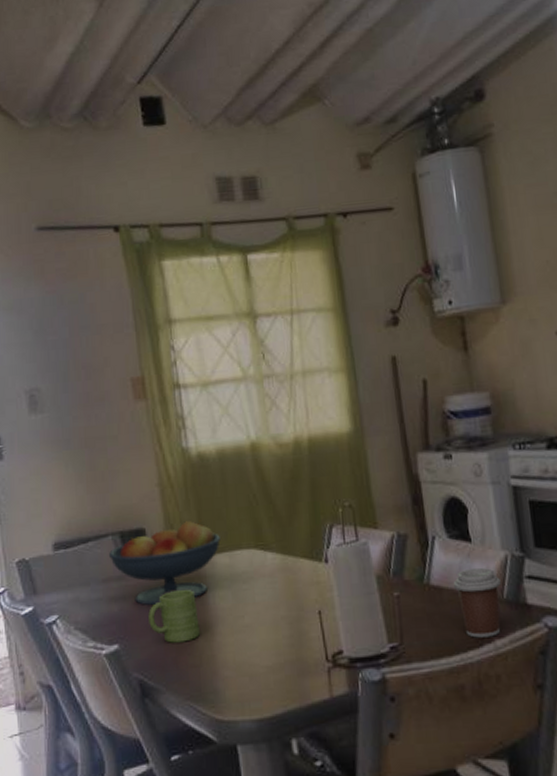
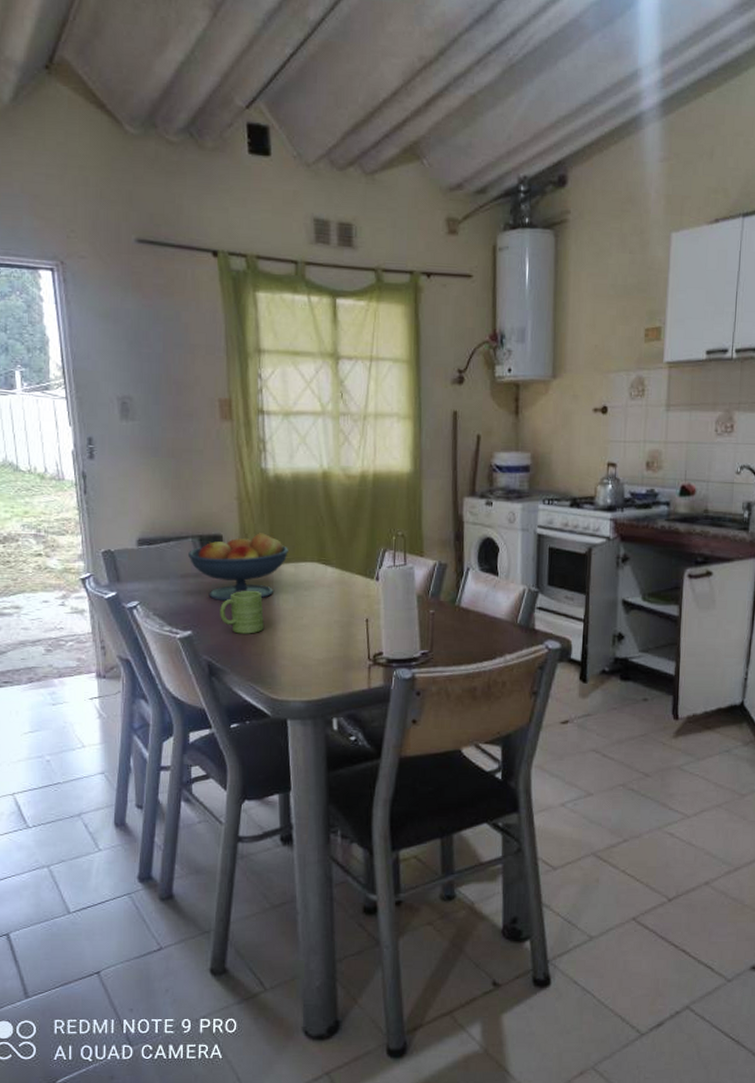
coffee cup: present [453,568,501,638] -> none [478,597,517,652]

